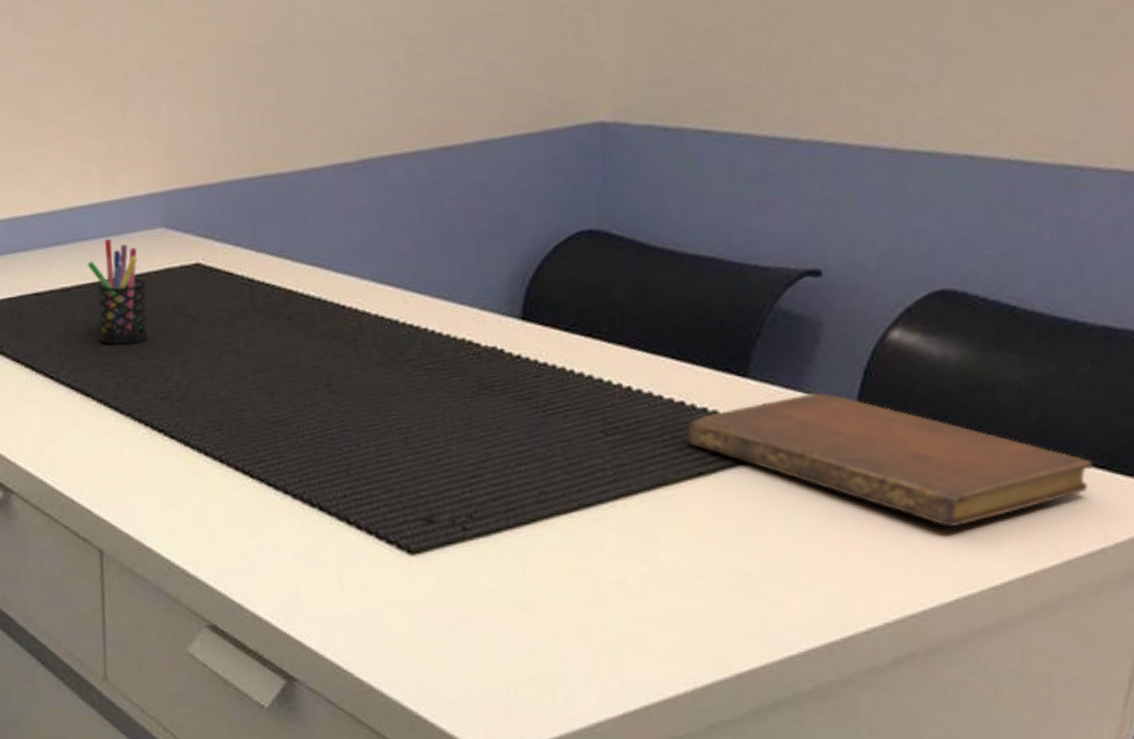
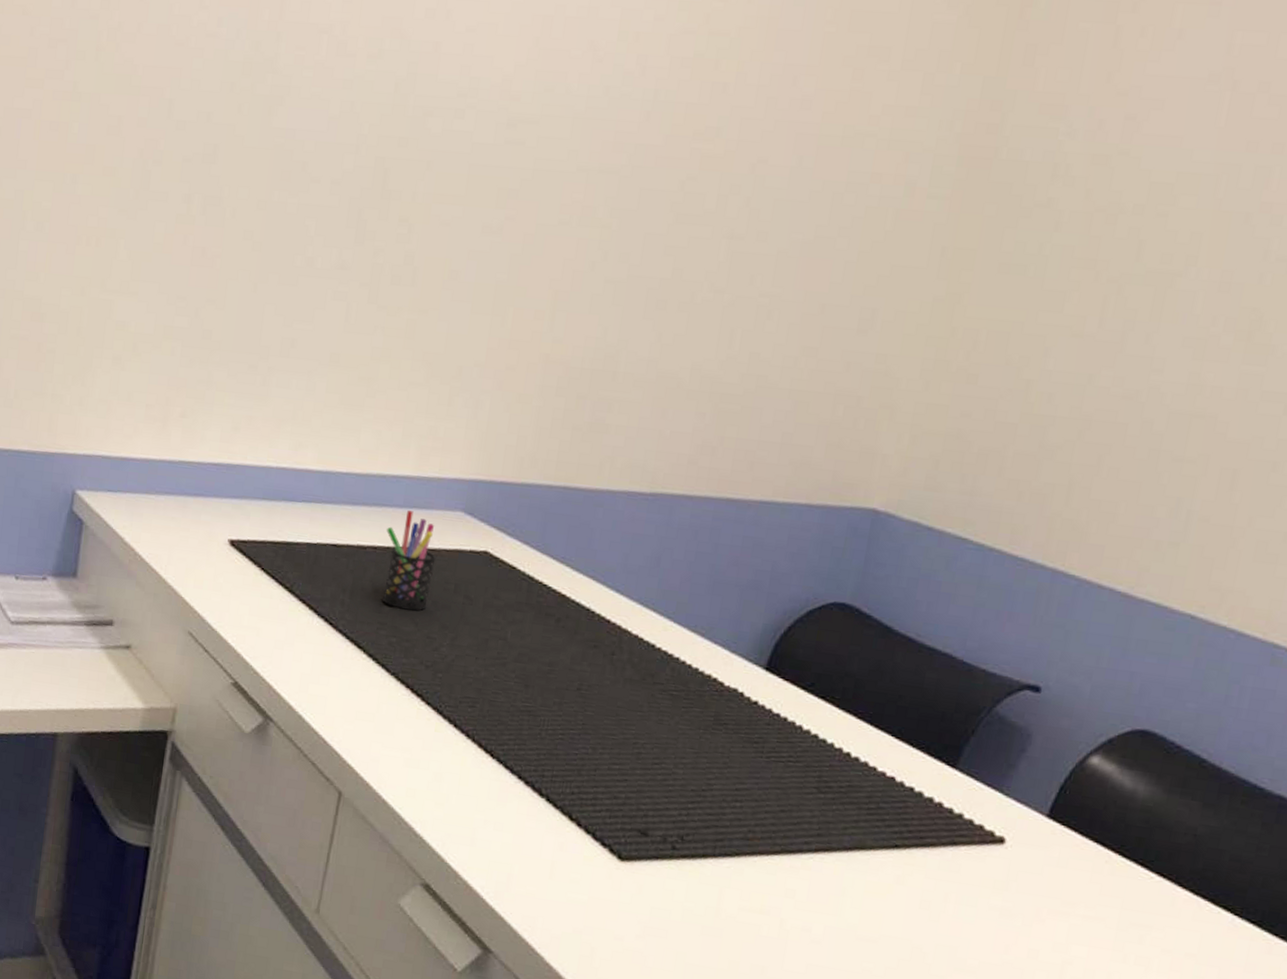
notebook: present [687,393,1092,527] -> none [891,793,1245,947]

